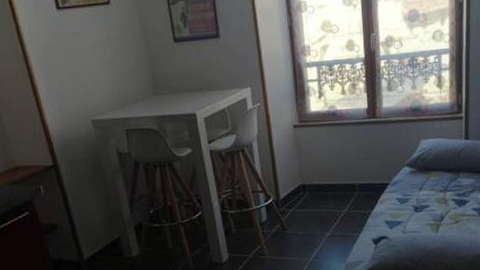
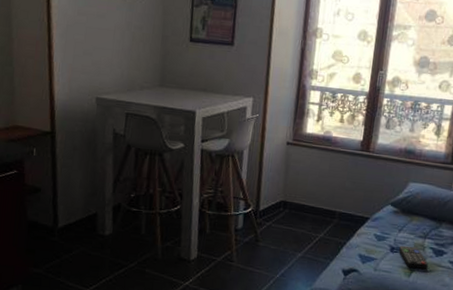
remote control: none [423,201,453,224] -> present [399,245,428,269]

